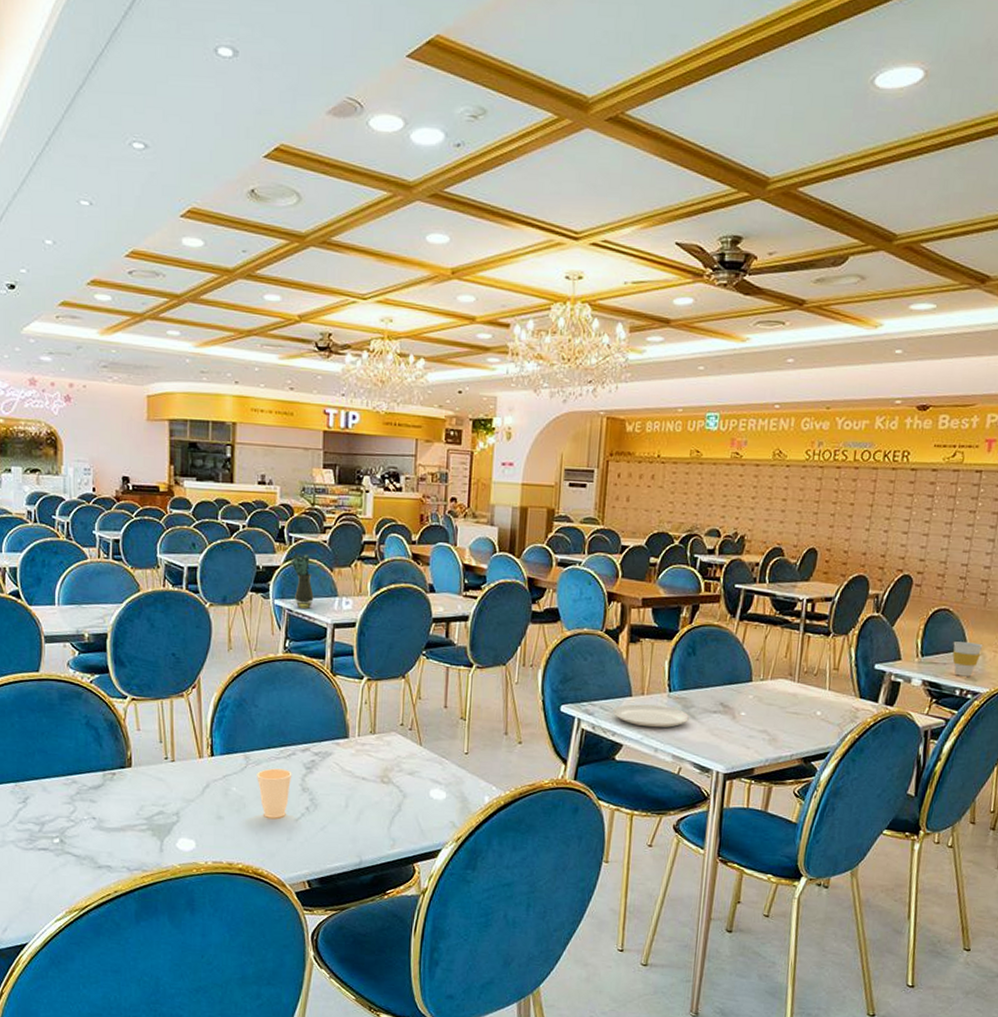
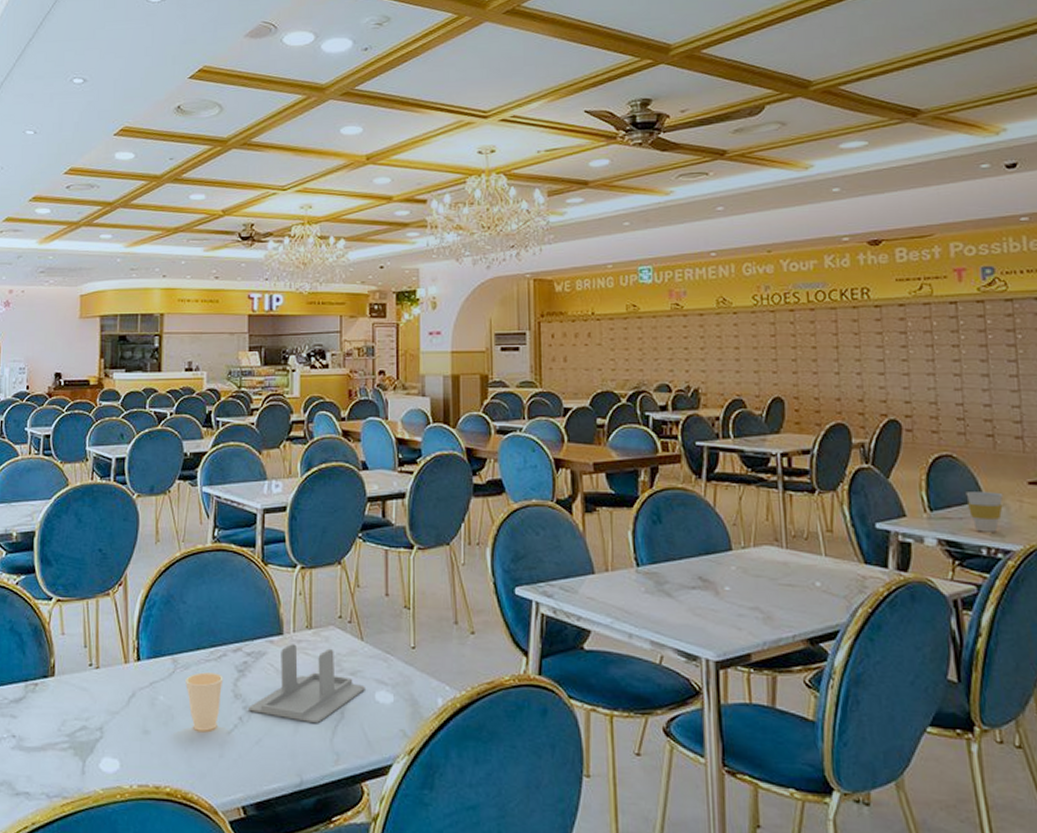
vase: present [291,551,314,609] -> none [218,436,243,494]
napkin holder: none [315,746,421,815] -> present [249,644,365,724]
plate: present [612,704,690,728] -> none [574,582,665,610]

